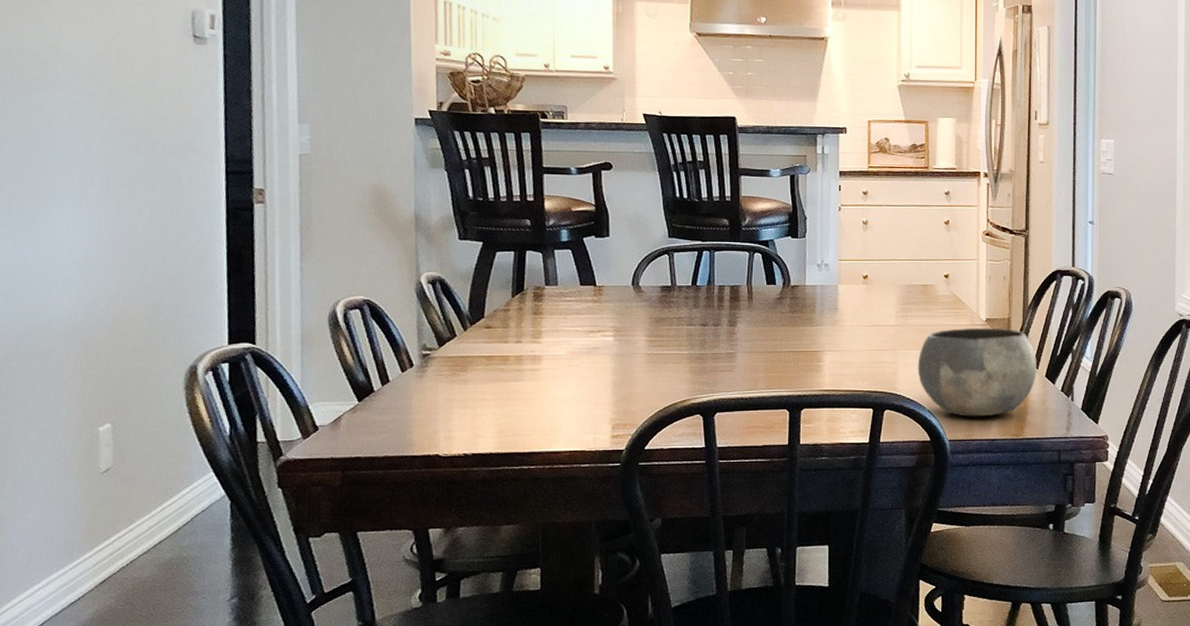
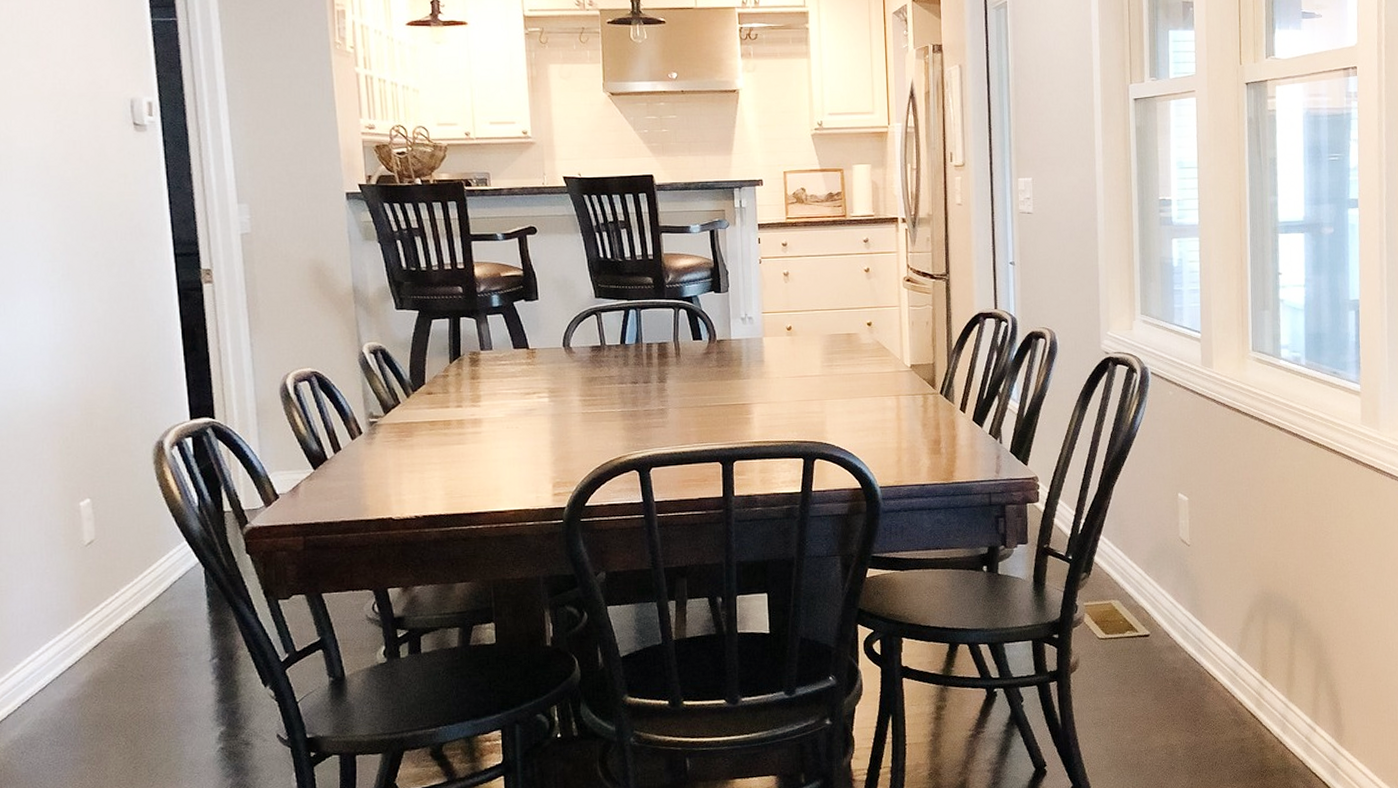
bowl: present [917,328,1037,417] -> none [845,374,964,463]

